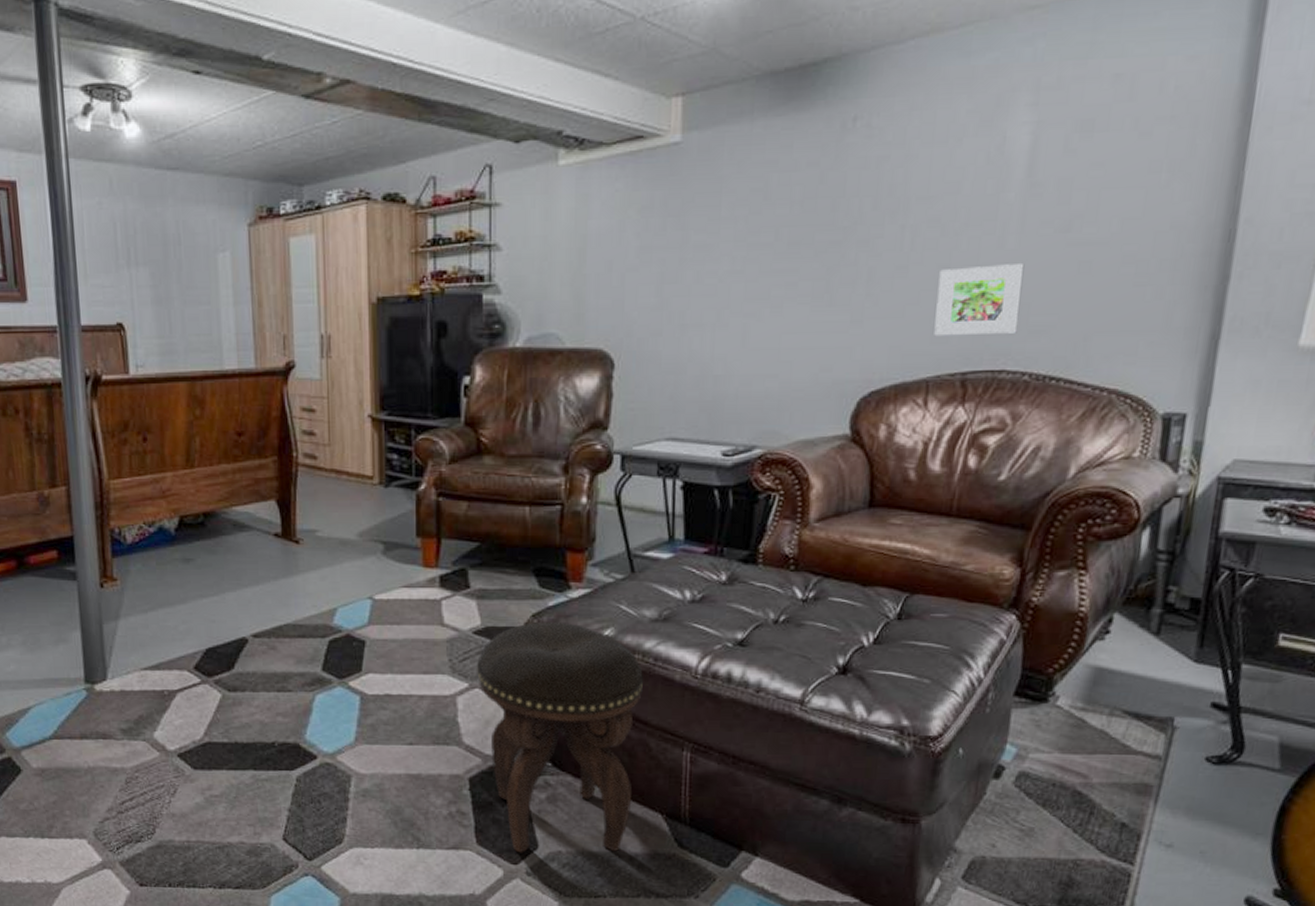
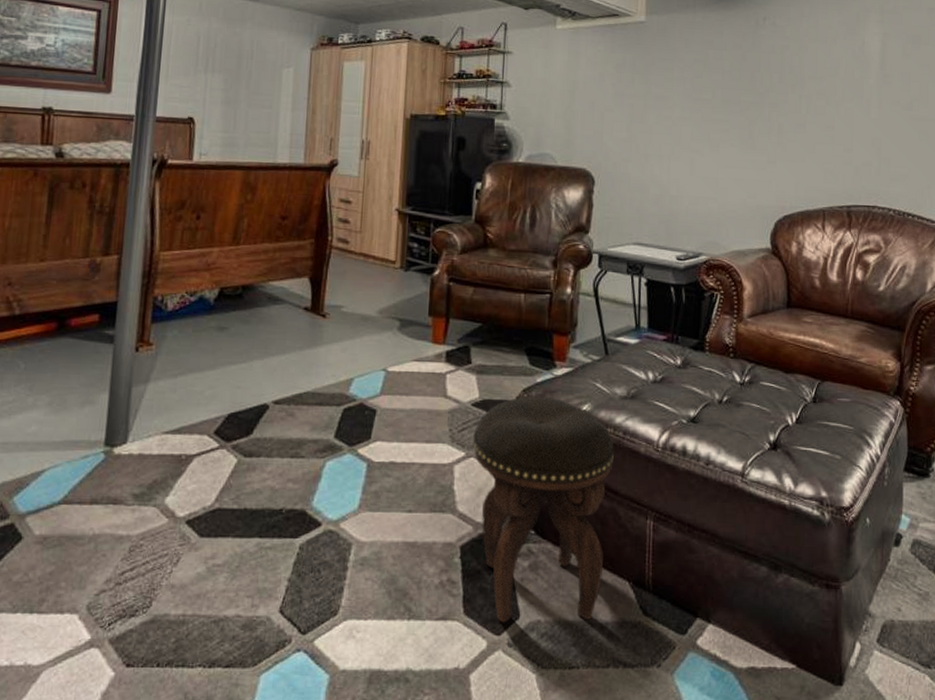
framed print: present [934,264,1025,337] -> none [826,129,884,179]

